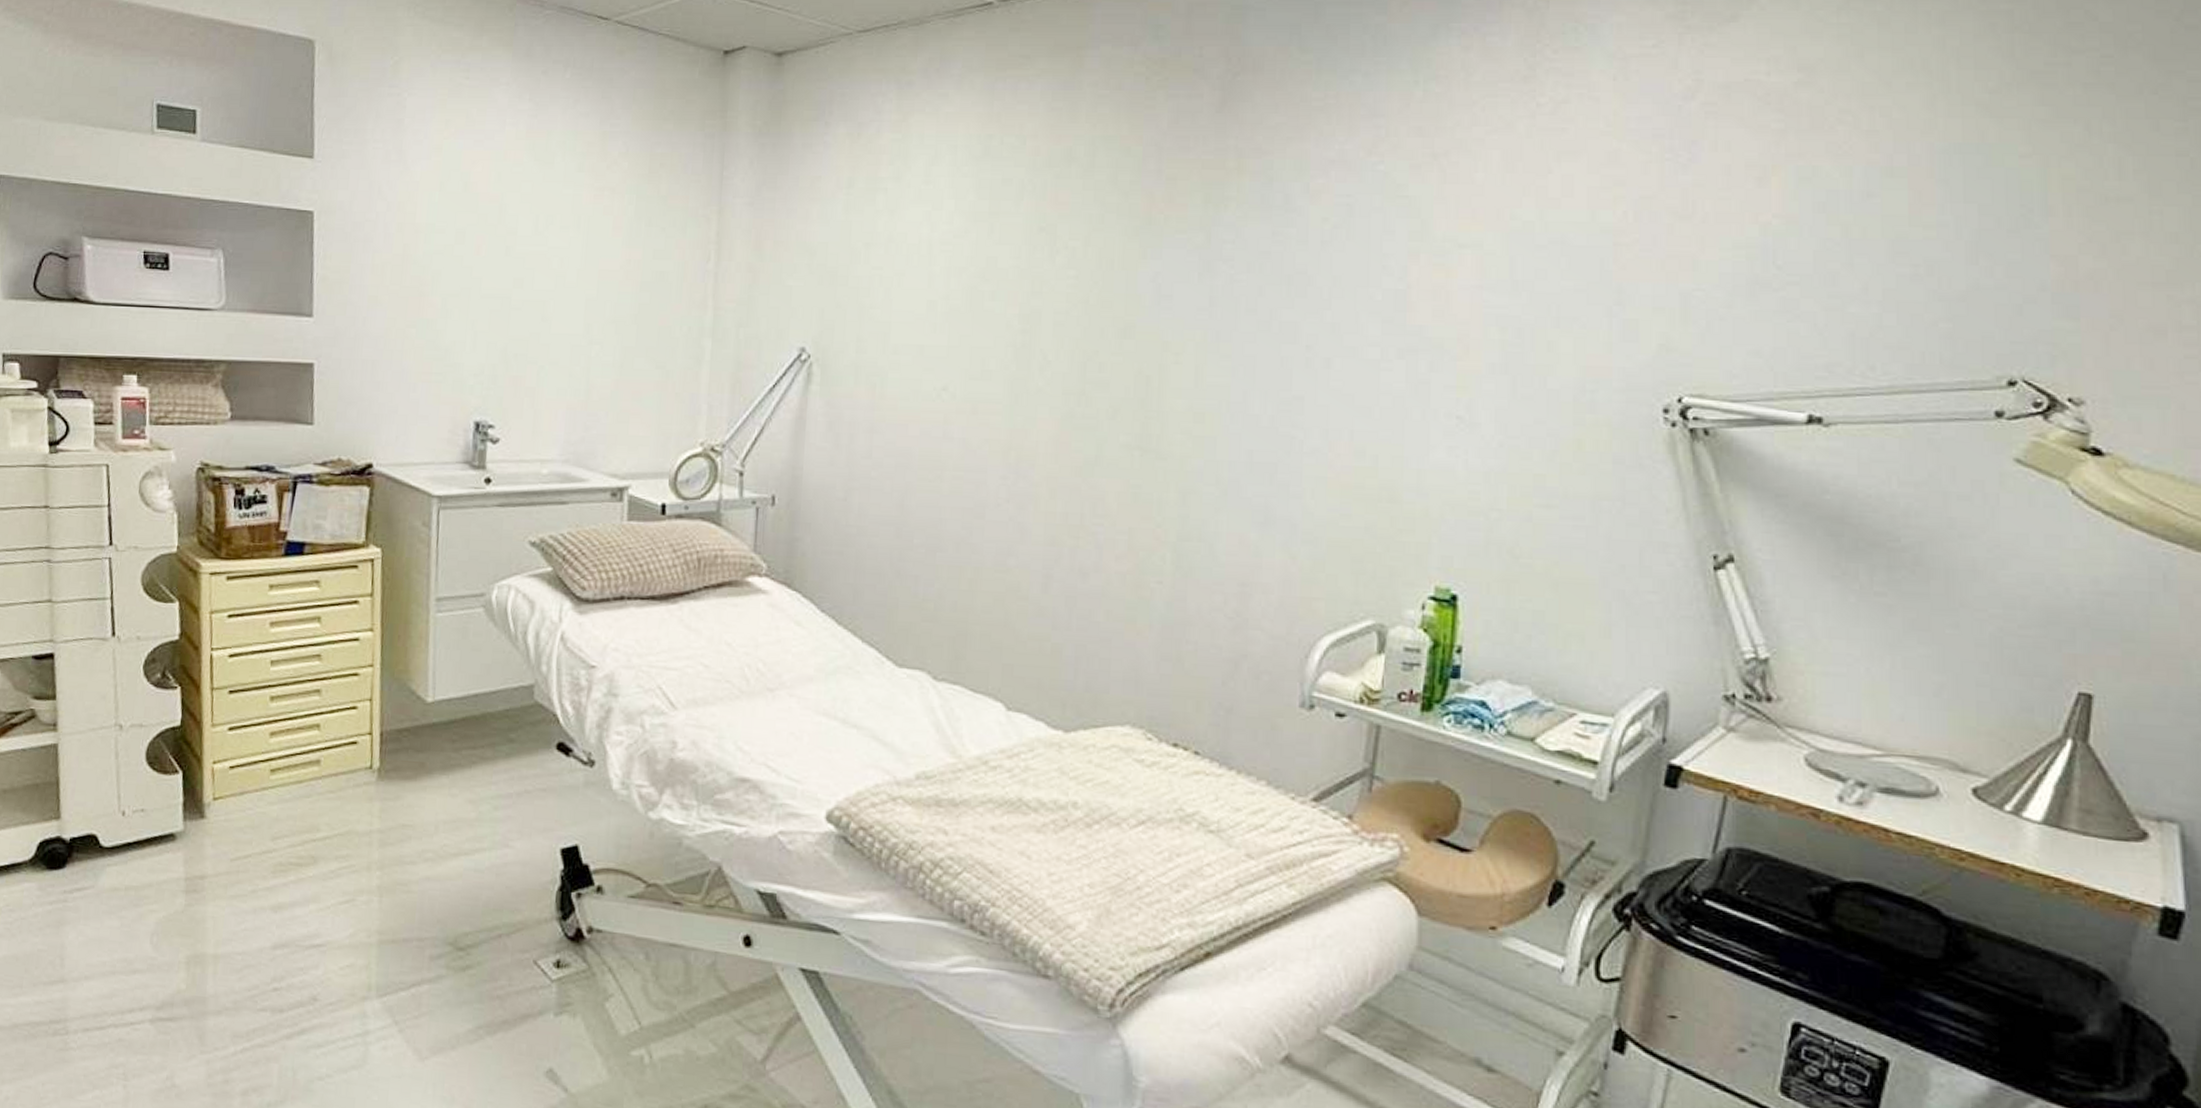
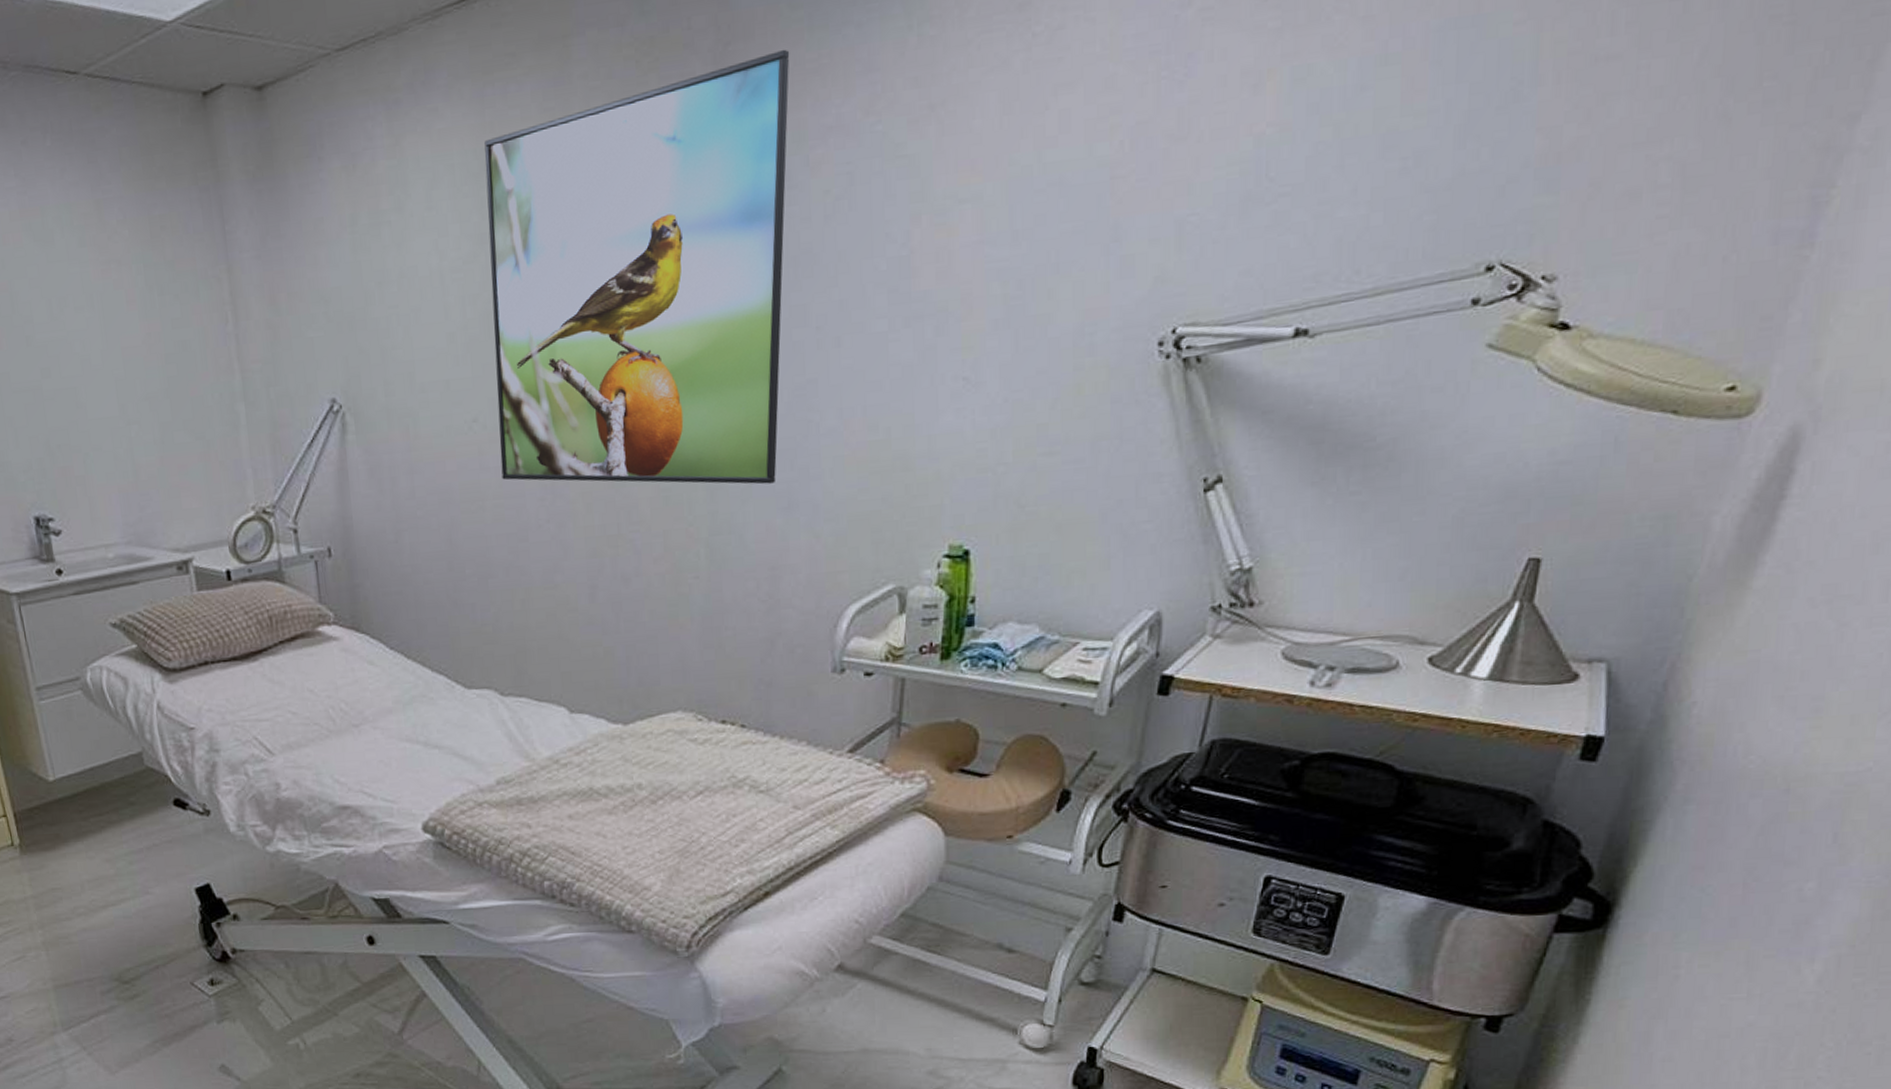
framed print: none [965,86,1297,496] -> present [484,49,790,485]

